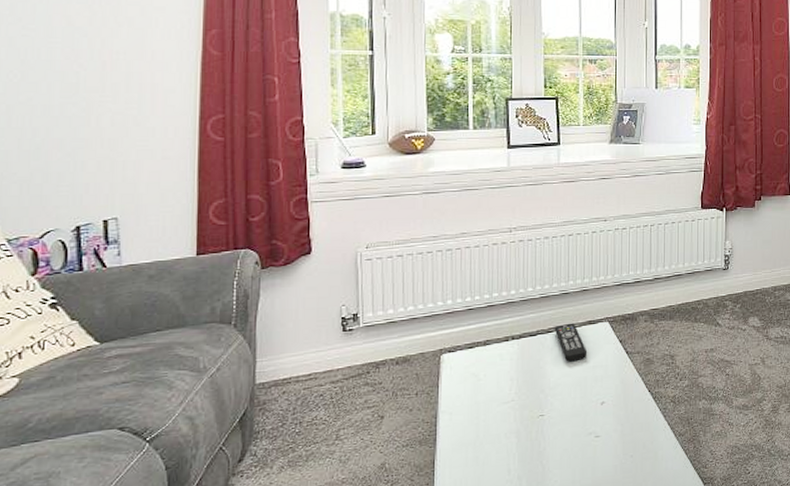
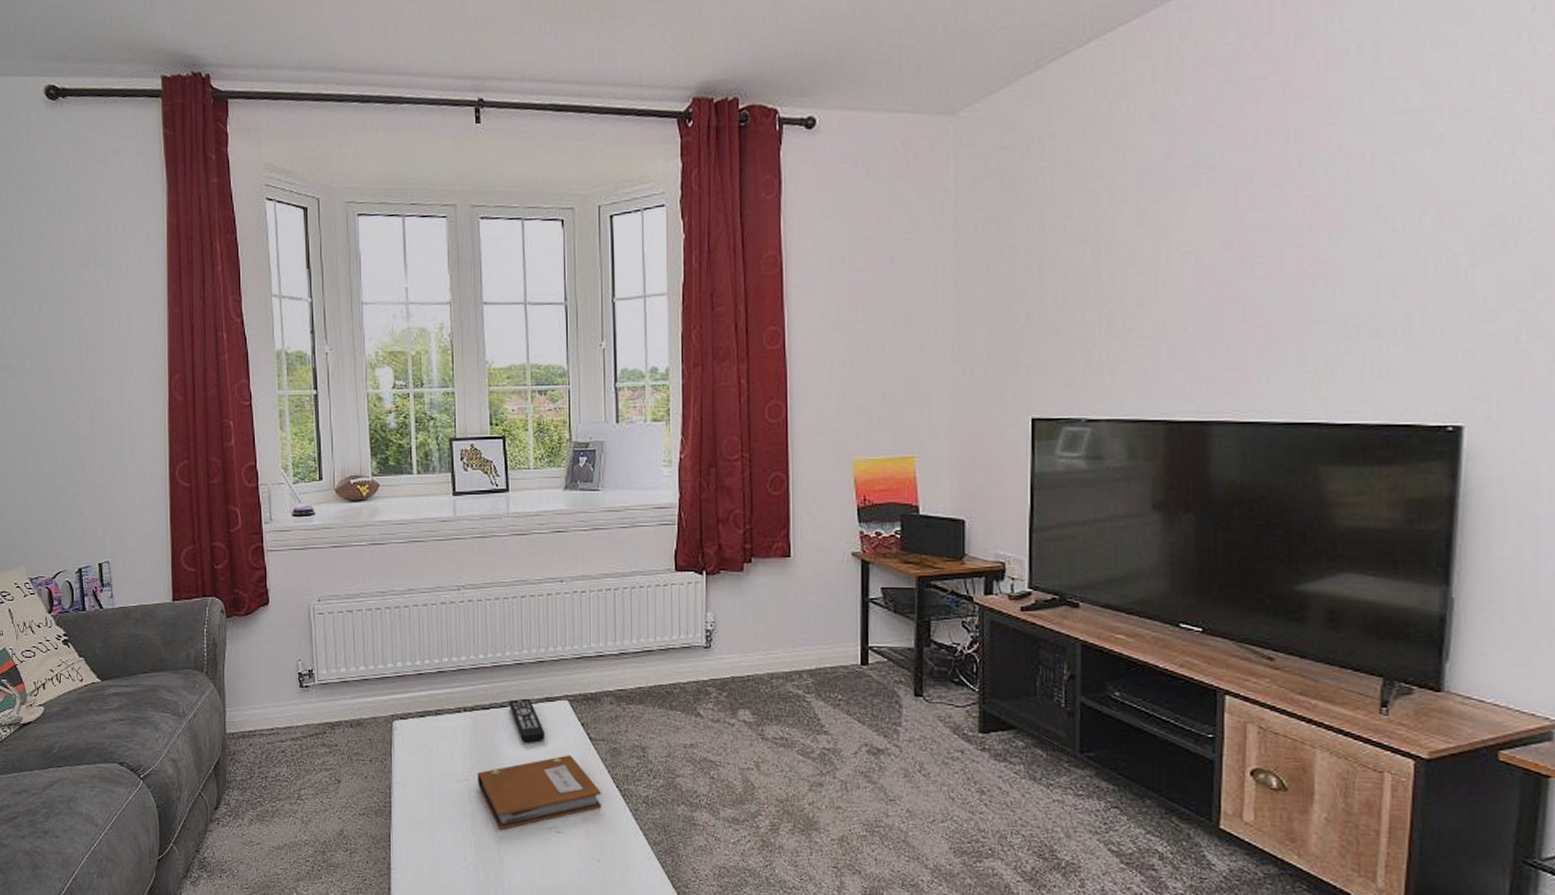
notebook: none [522,368,636,442] -> present [477,755,602,830]

